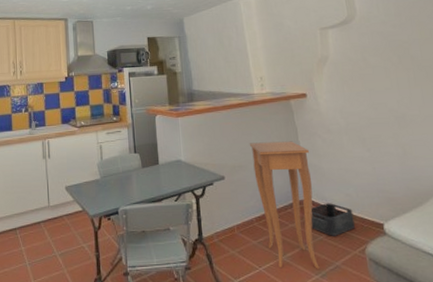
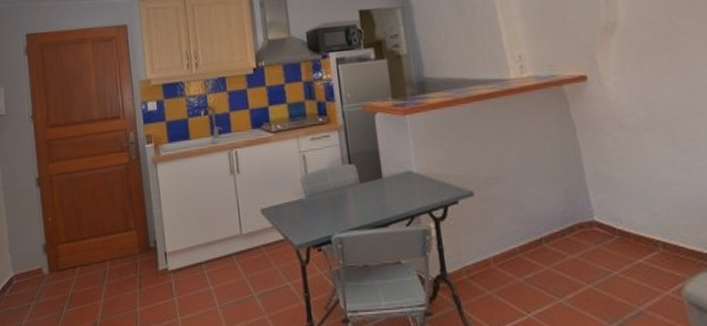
side table: present [249,141,320,269] -> none [506,141,615,316]
storage bin: present [310,203,355,236] -> none [599,225,666,271]

